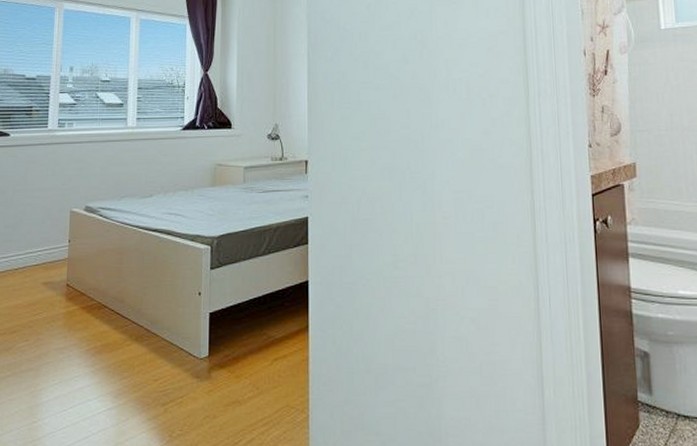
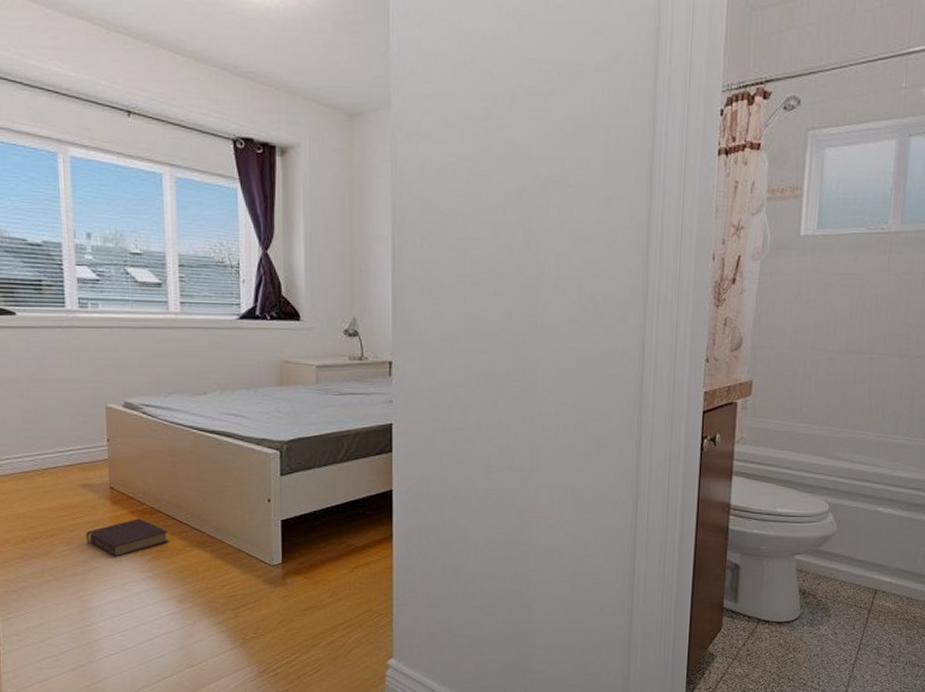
book: none [42,314,112,352] -> present [86,518,169,557]

